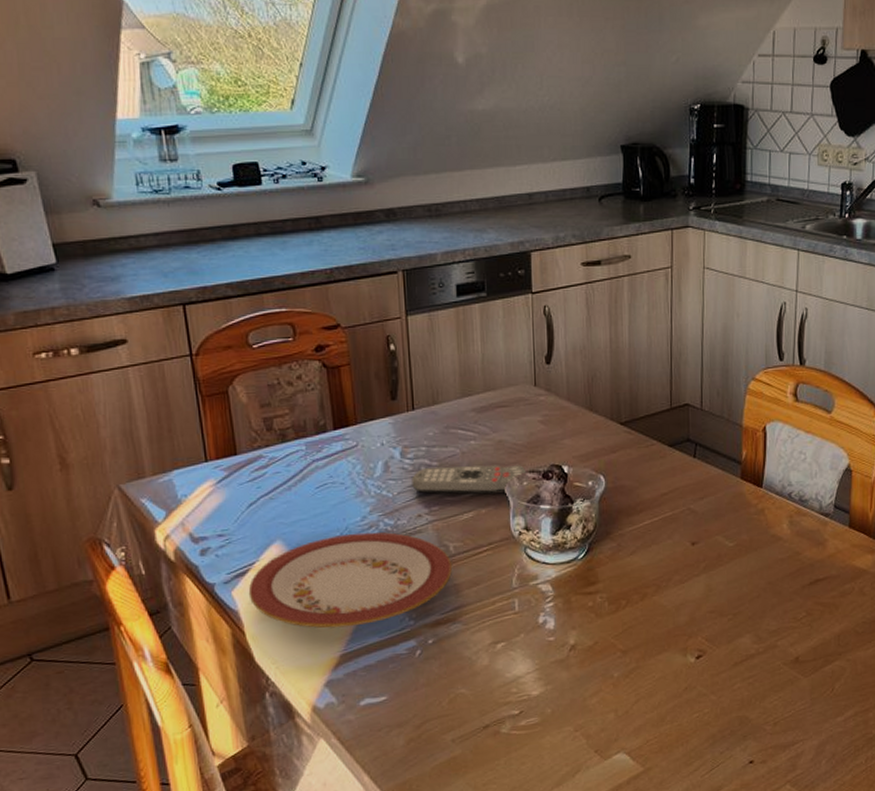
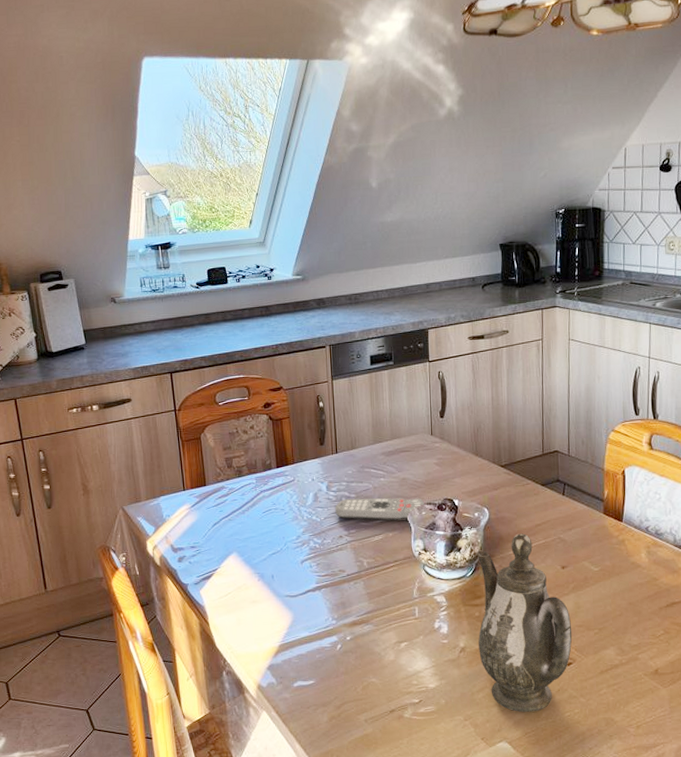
plate: present [248,532,452,628] -> none [212,548,366,623]
teapot: none [590,505,703,717] -> present [476,533,573,712]

